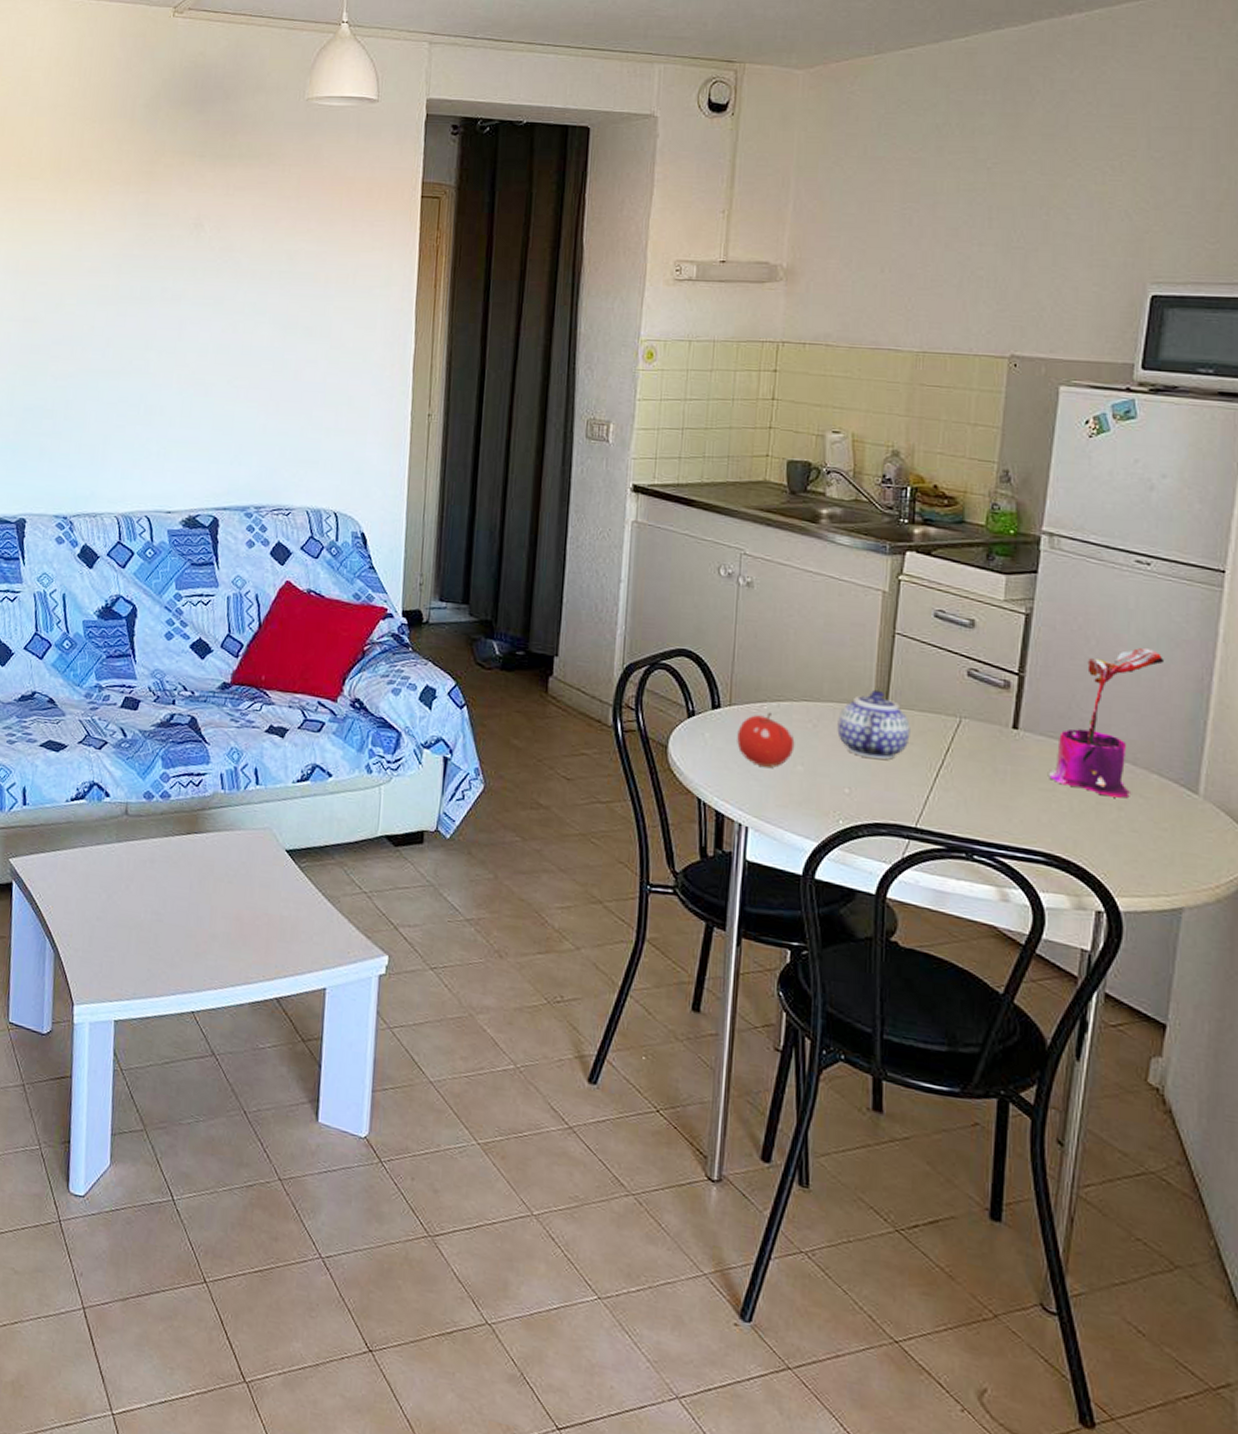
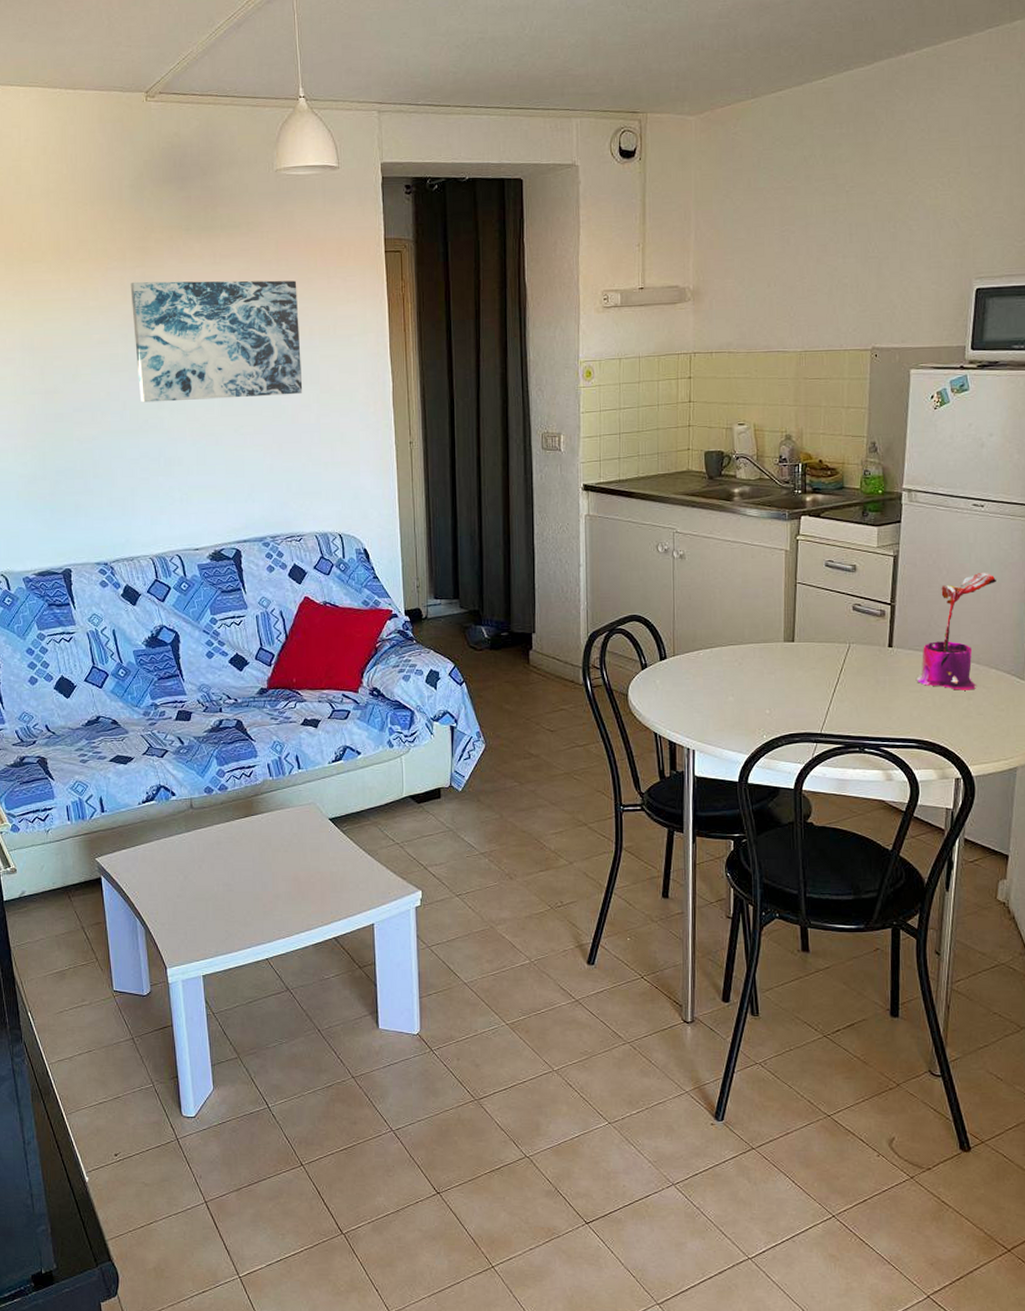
wall art: none [126,208,317,348] -> present [130,280,303,403]
fruit: present [737,712,795,768] -> none [681,657,726,701]
teapot: present [837,689,911,760] -> none [757,629,813,683]

